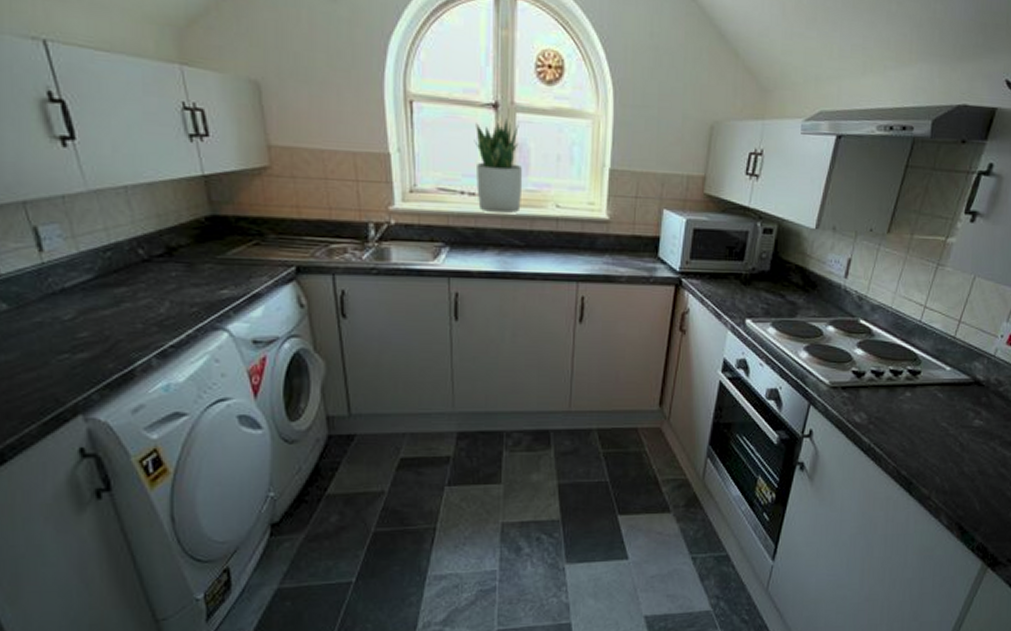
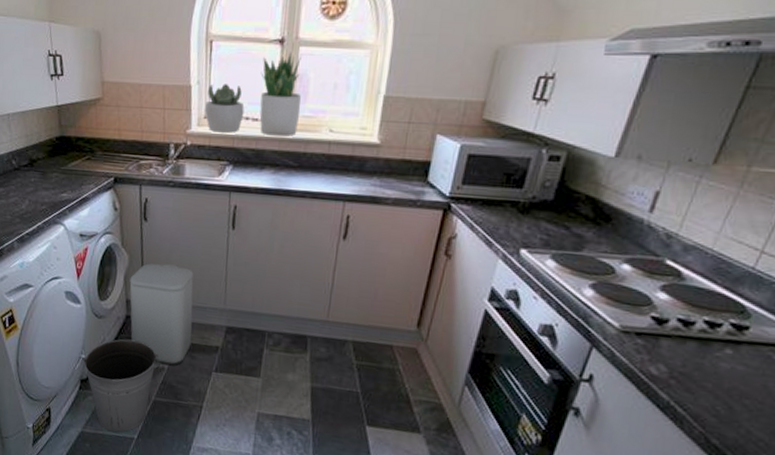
bucket: none [270,464,375,581] -> present [82,339,159,433]
pedal bin: none [329,368,416,494] -> present [129,263,194,369]
succulent plant: none [410,152,458,211] -> present [205,84,245,134]

